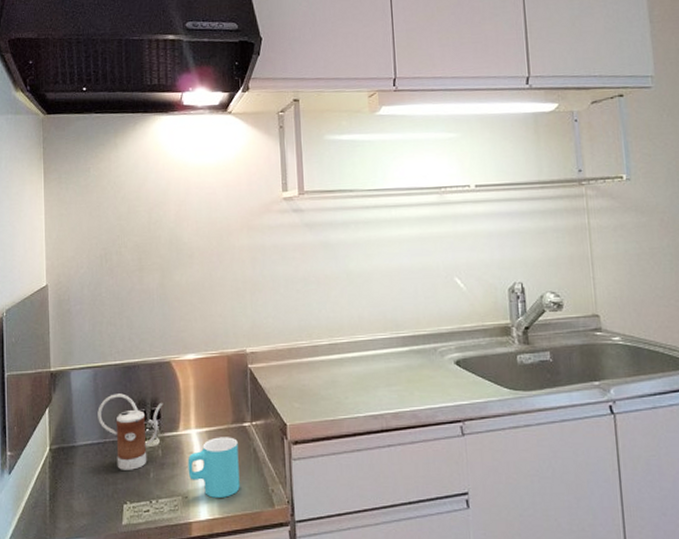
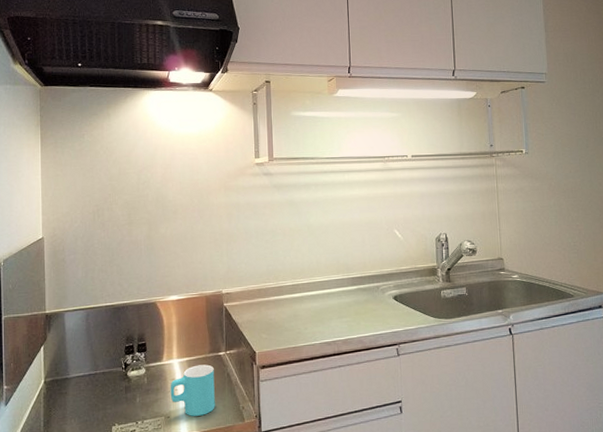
kettle: present [97,393,163,470] -> none [89,331,149,397]

